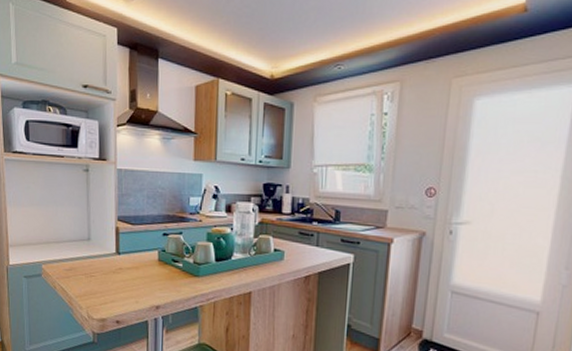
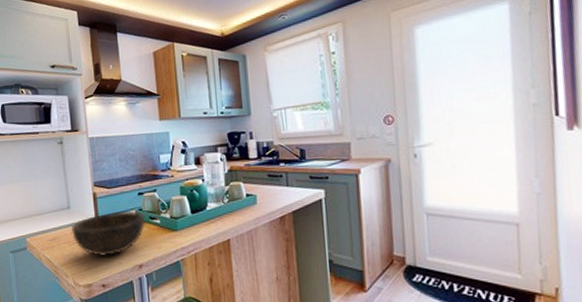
bowl: none [89,248,168,294] -> present [70,210,146,257]

